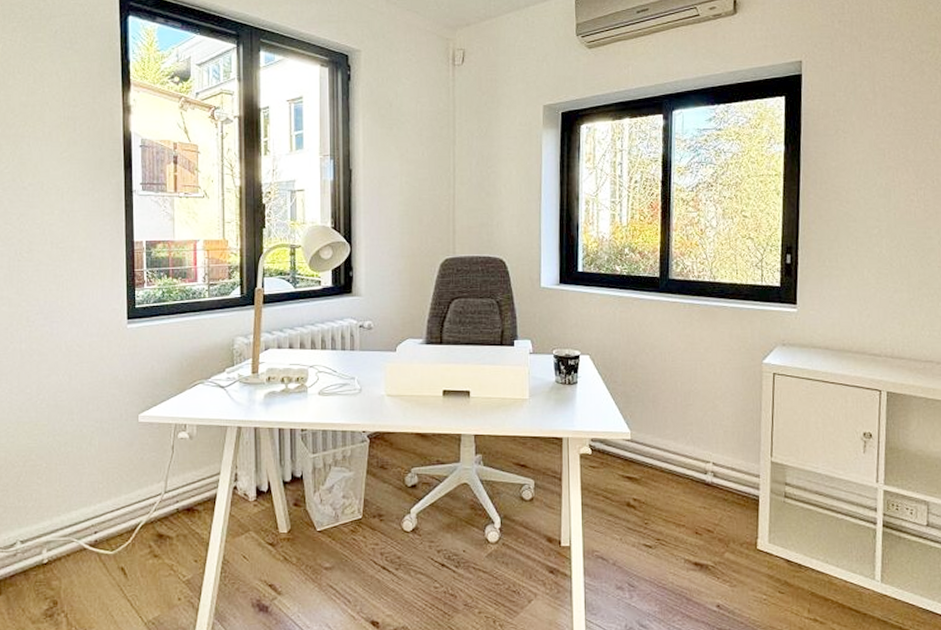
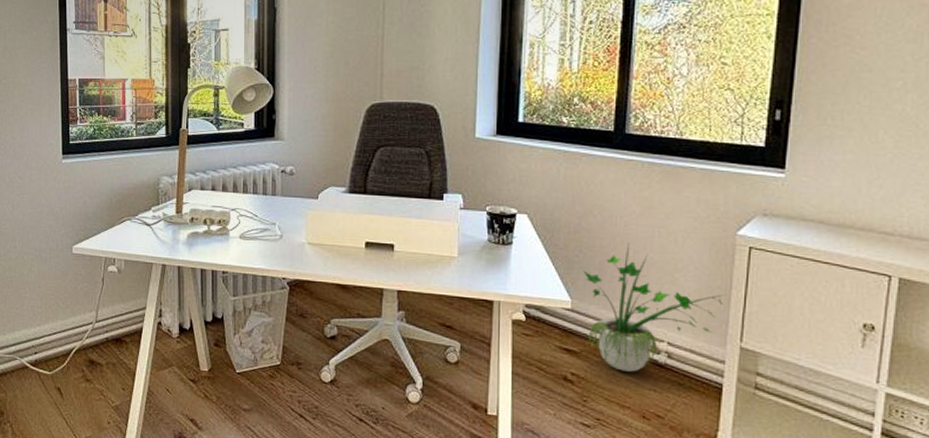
potted plant: none [640,376,757,493] -> present [583,243,725,372]

